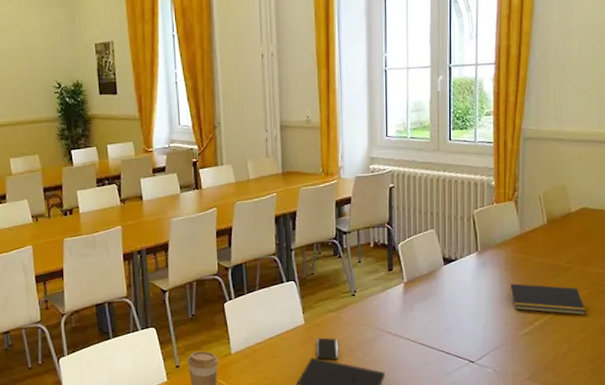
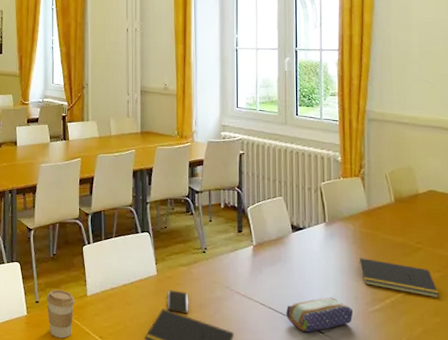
pencil case: none [437,326,503,364] -> present [286,297,354,333]

